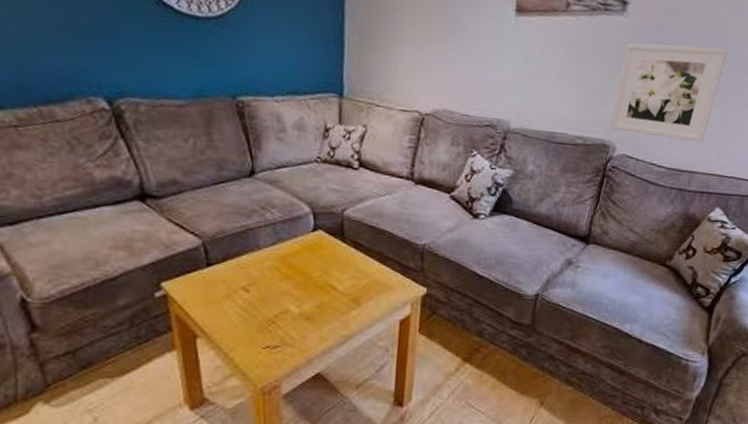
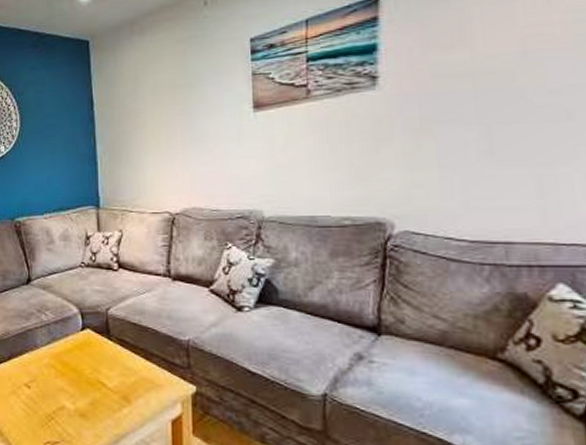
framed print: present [609,43,728,143] -> none [381,99,524,208]

